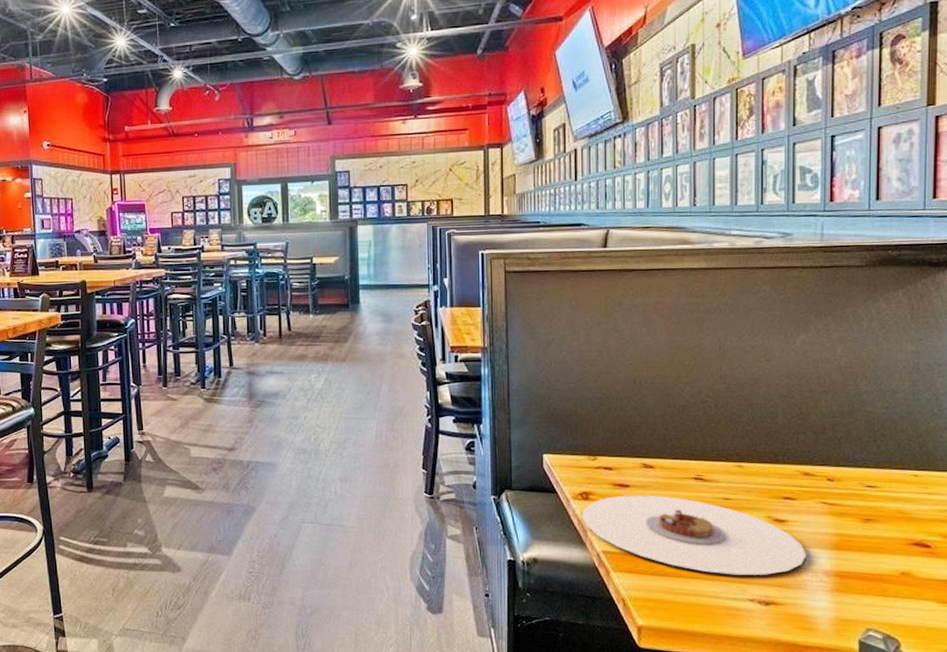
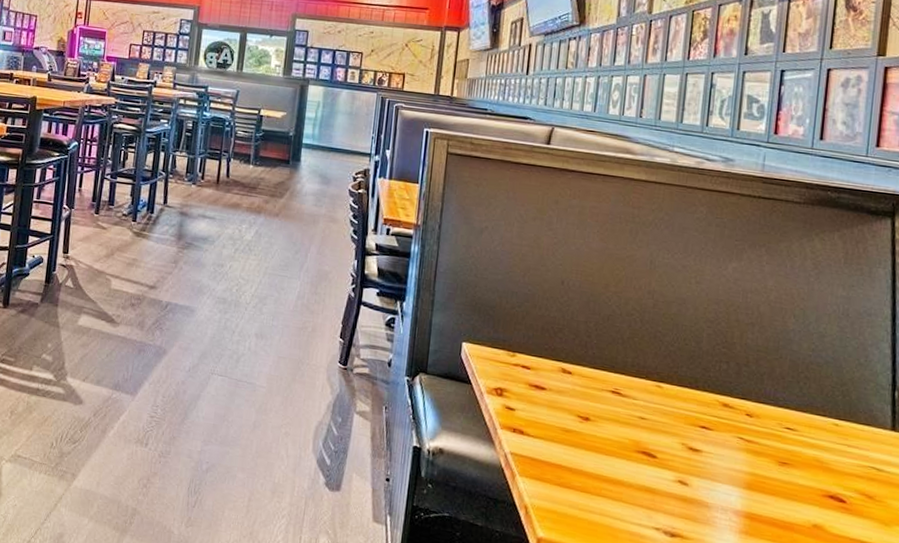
plate: present [581,495,807,575] -> none [493,397,718,505]

